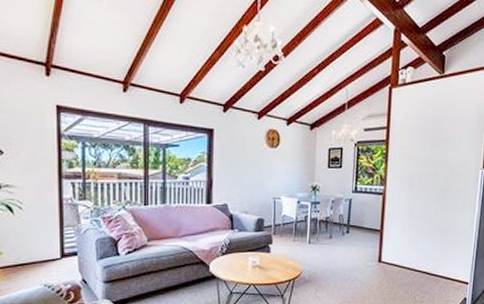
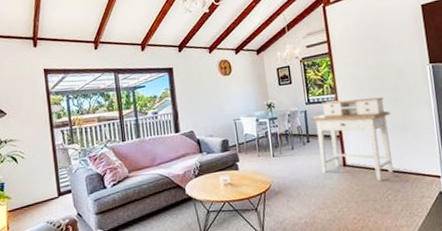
desk: none [355,193,435,280] -> present [311,97,393,181]

